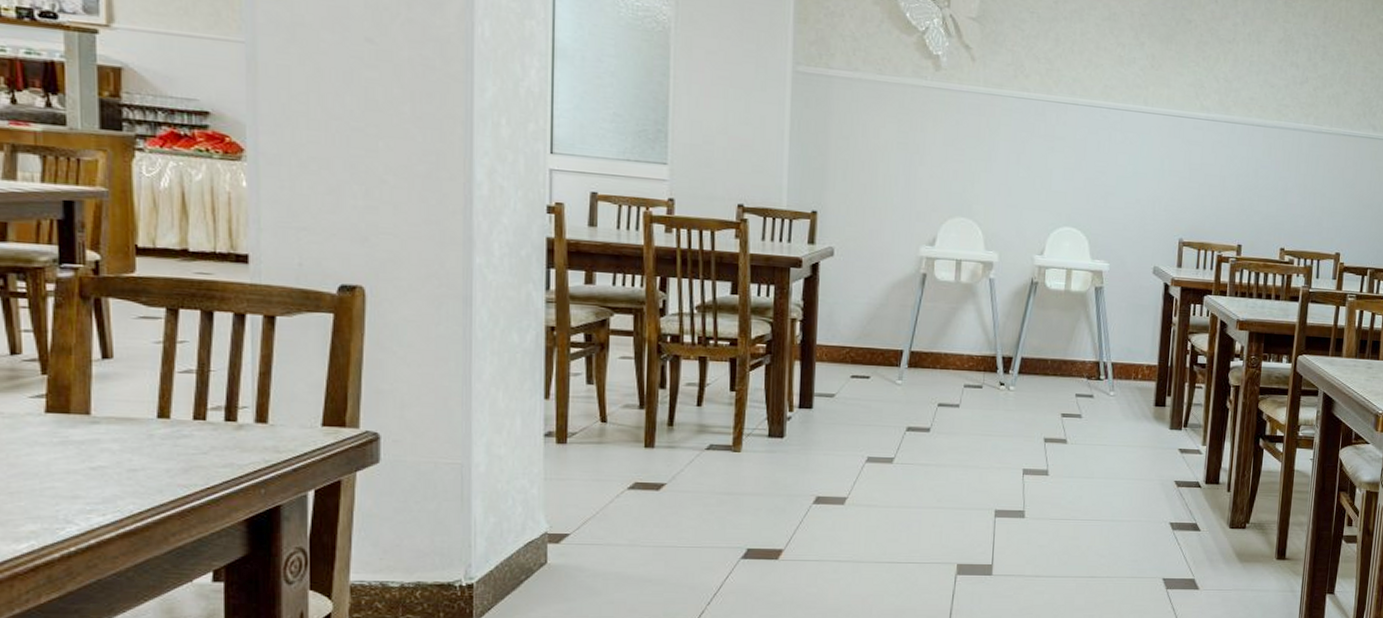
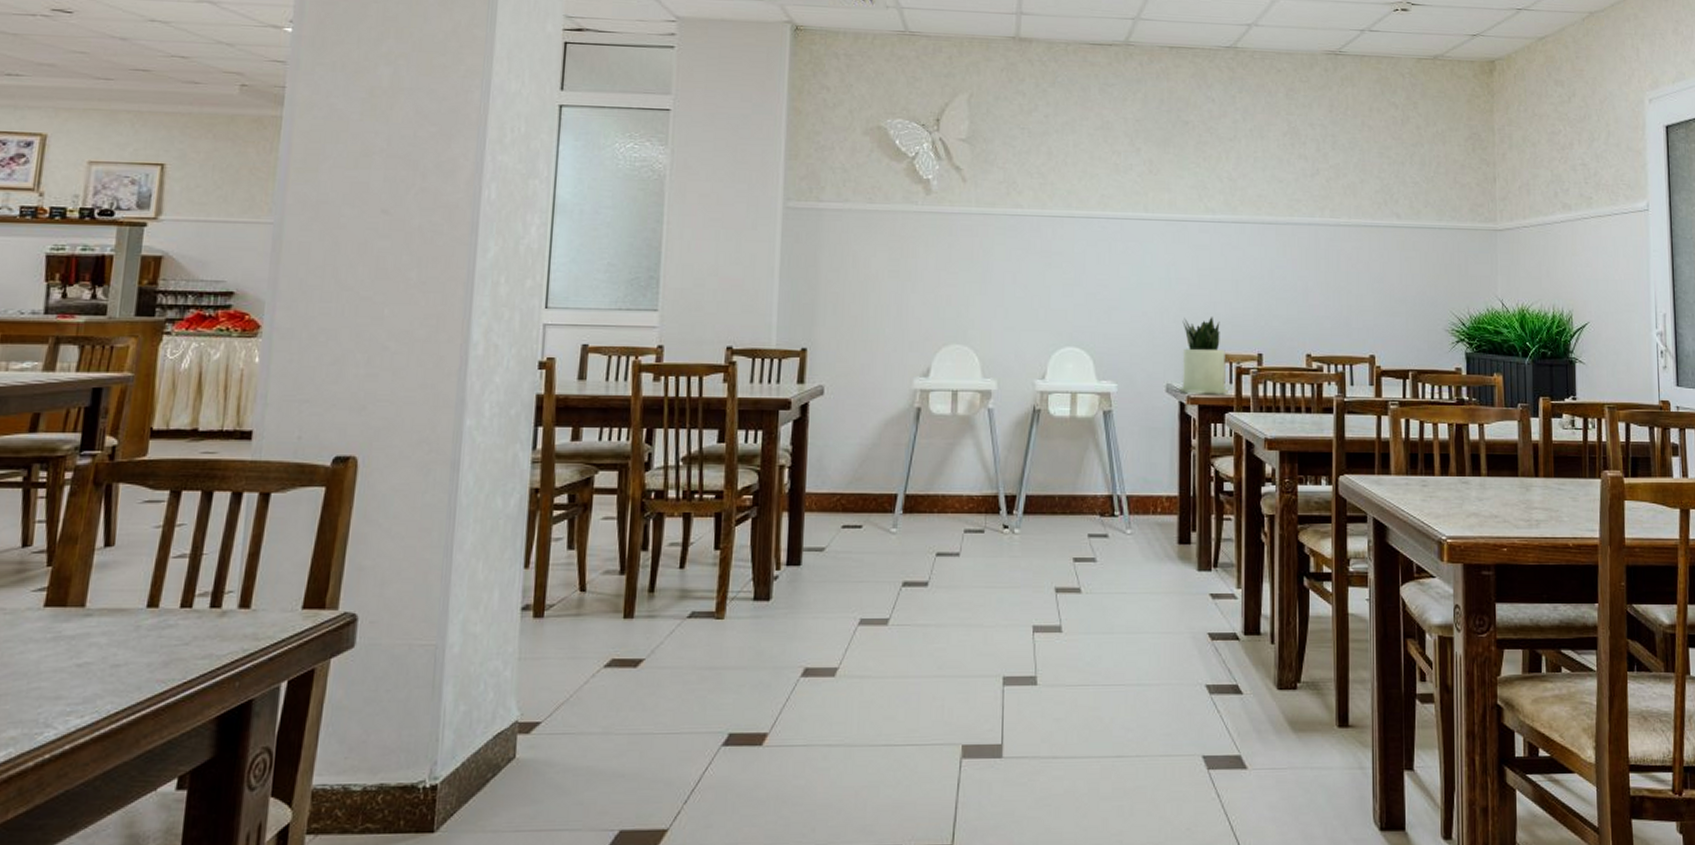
planter: none [1163,207,1210,279] -> present [1178,317,1230,395]

